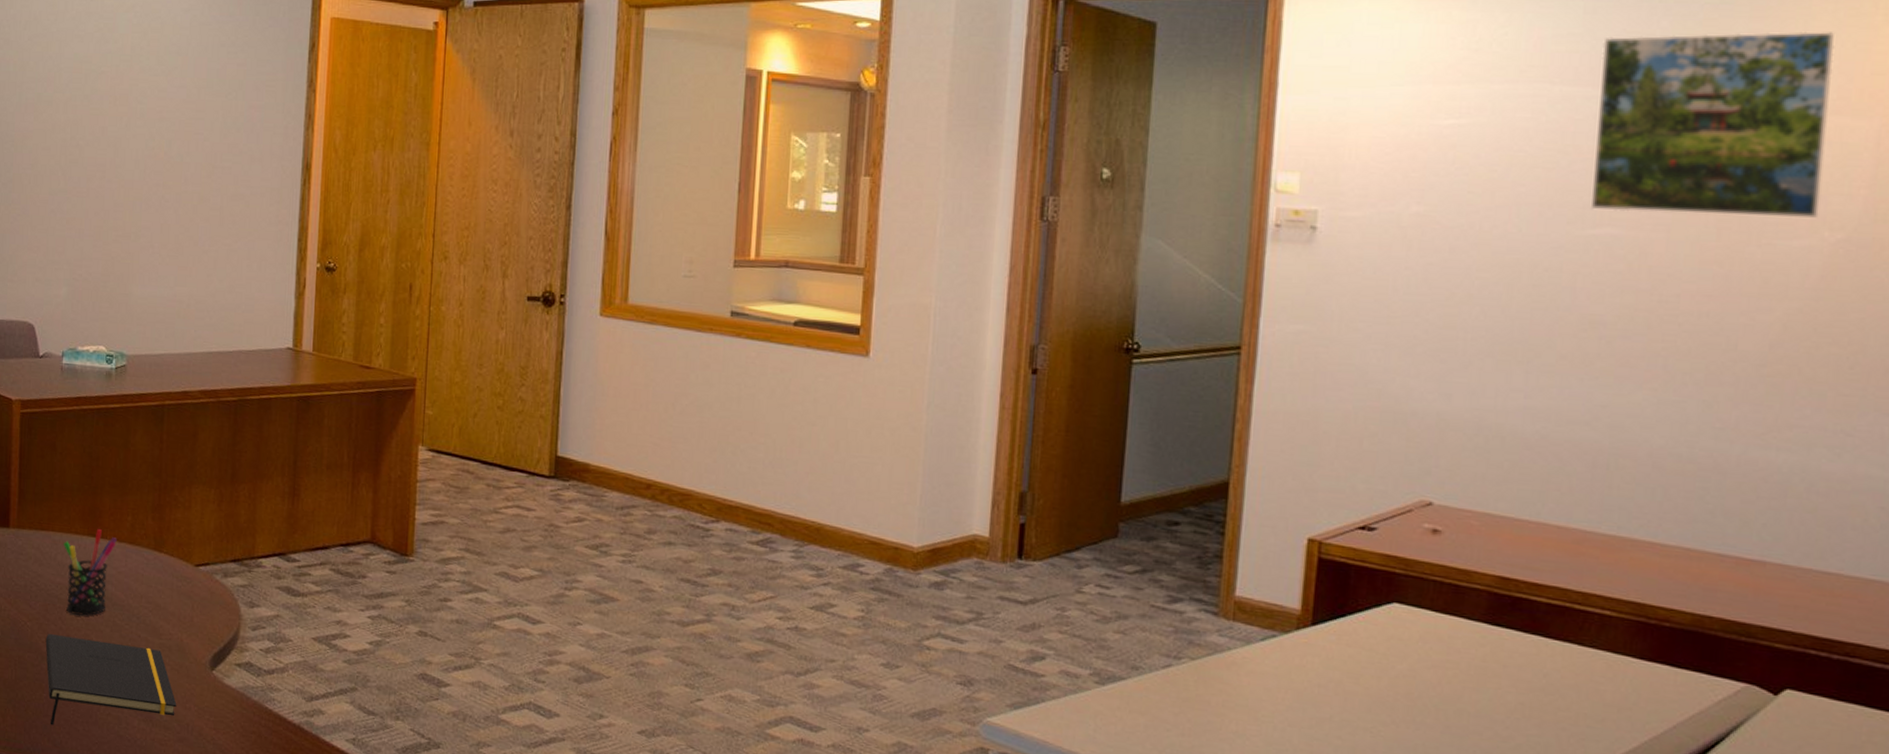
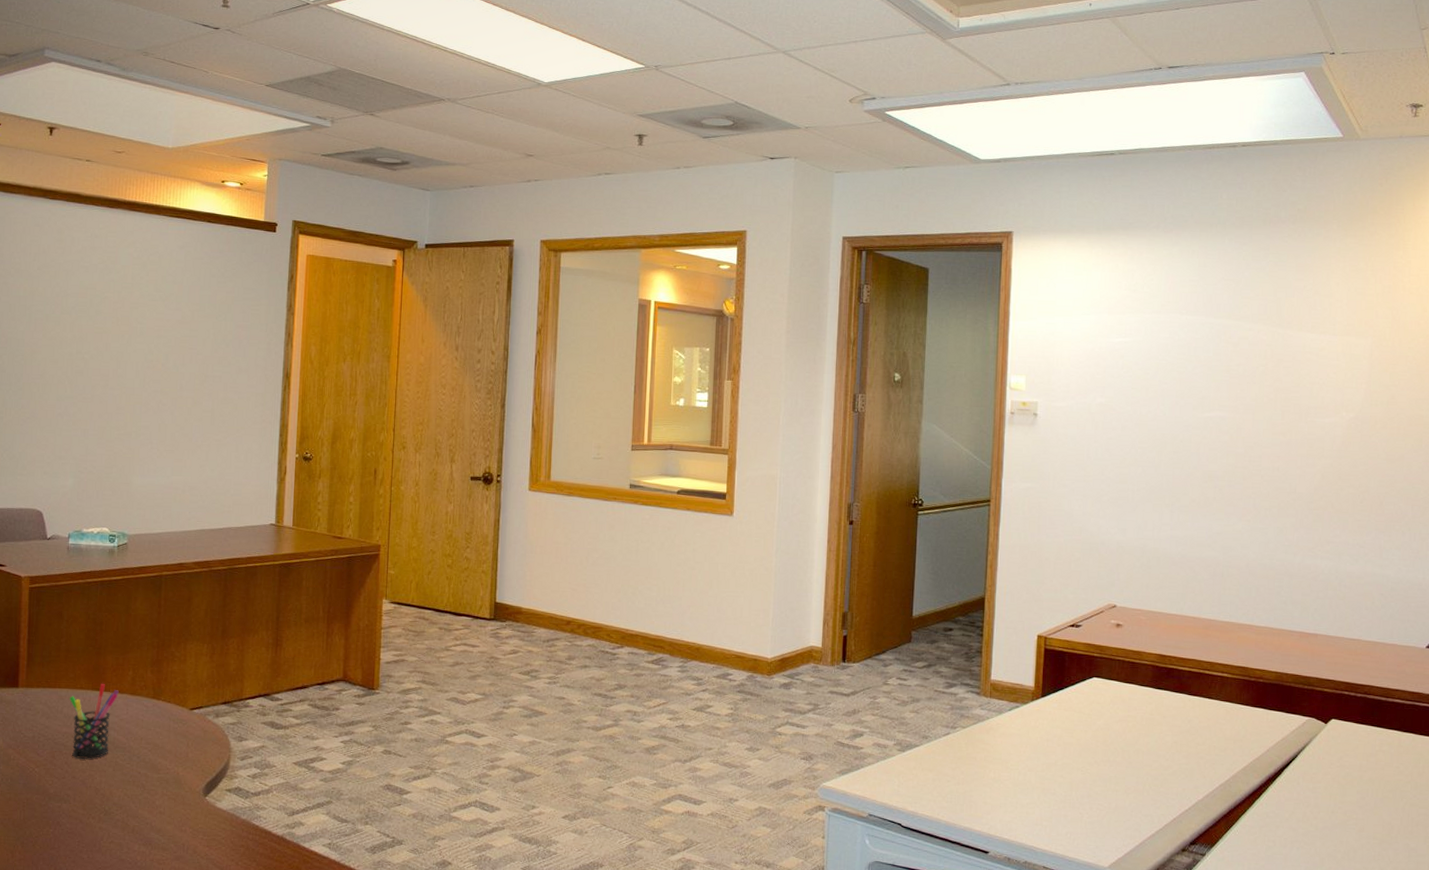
notepad: present [45,634,177,726] -> none [52,777,174,856]
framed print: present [1592,31,1835,218] -> none [1207,280,1345,403]

